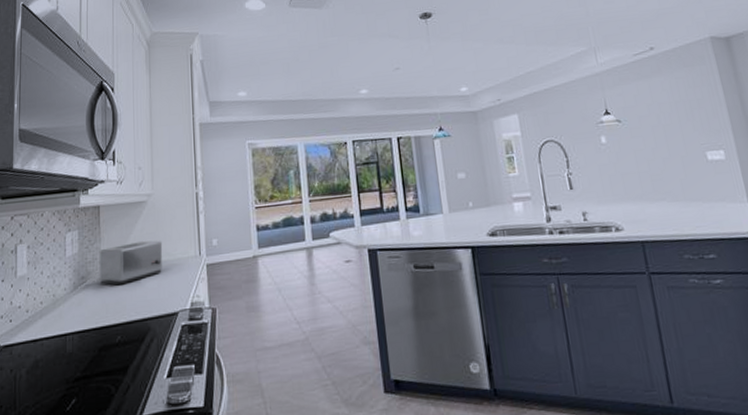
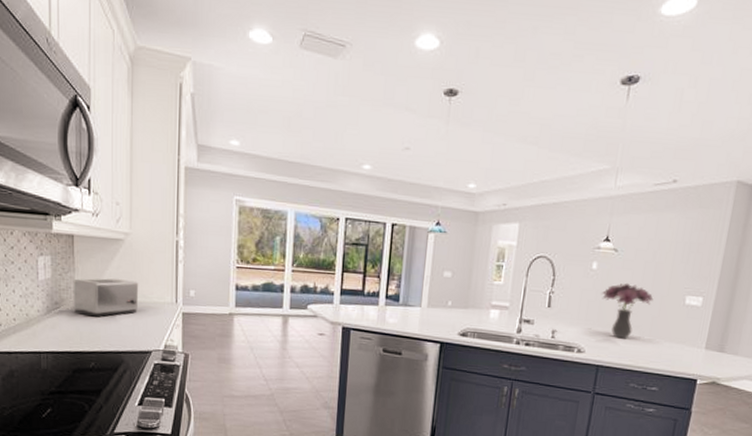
flower arrangement: none [619,150,675,209] -> present [601,282,654,339]

